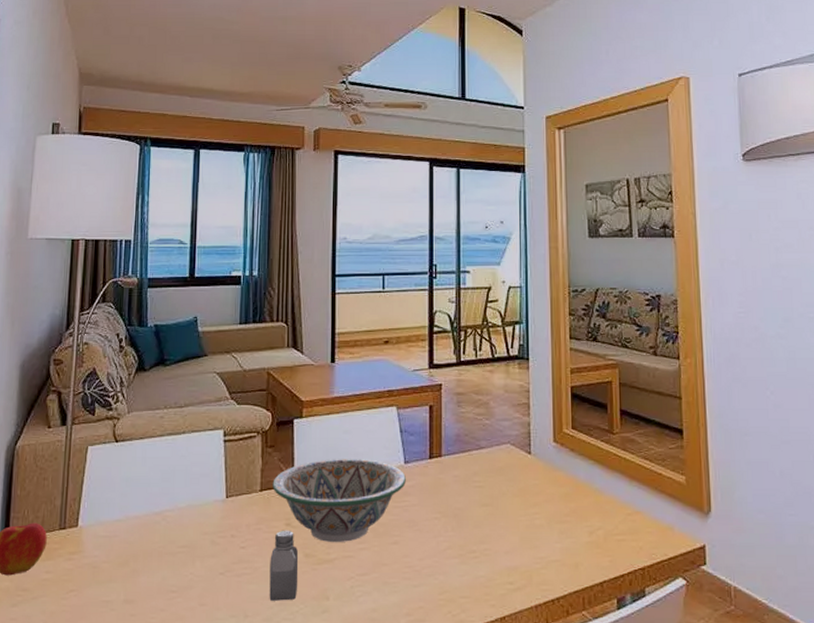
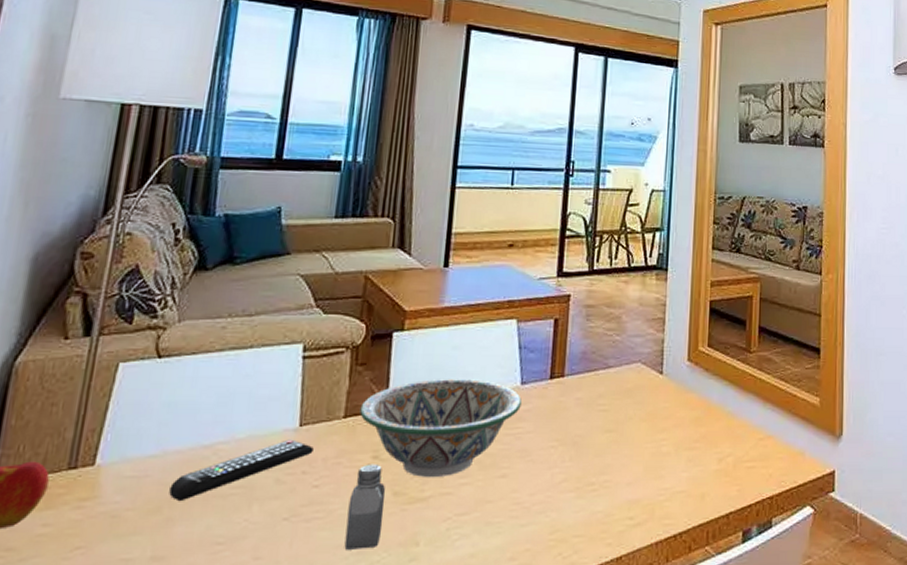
remote control: none [133,508,238,557] -> present [169,439,314,502]

